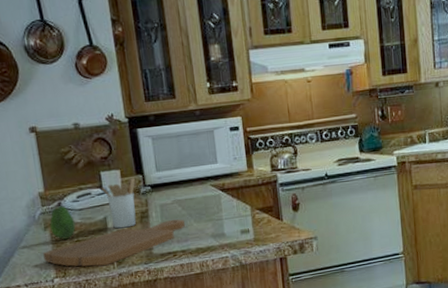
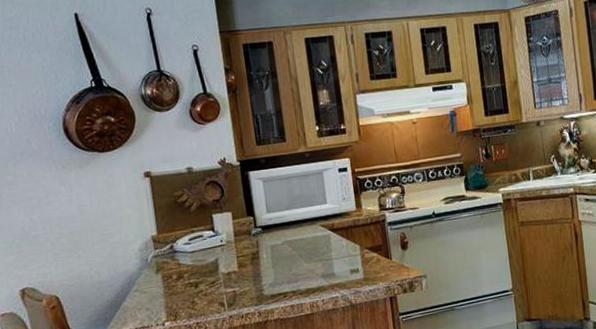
cutting board: present [43,219,185,267] -> none [154,260,295,310]
fruit: present [49,206,76,240] -> none [161,248,188,283]
utensil holder: present [101,178,137,229] -> none [212,219,248,271]

